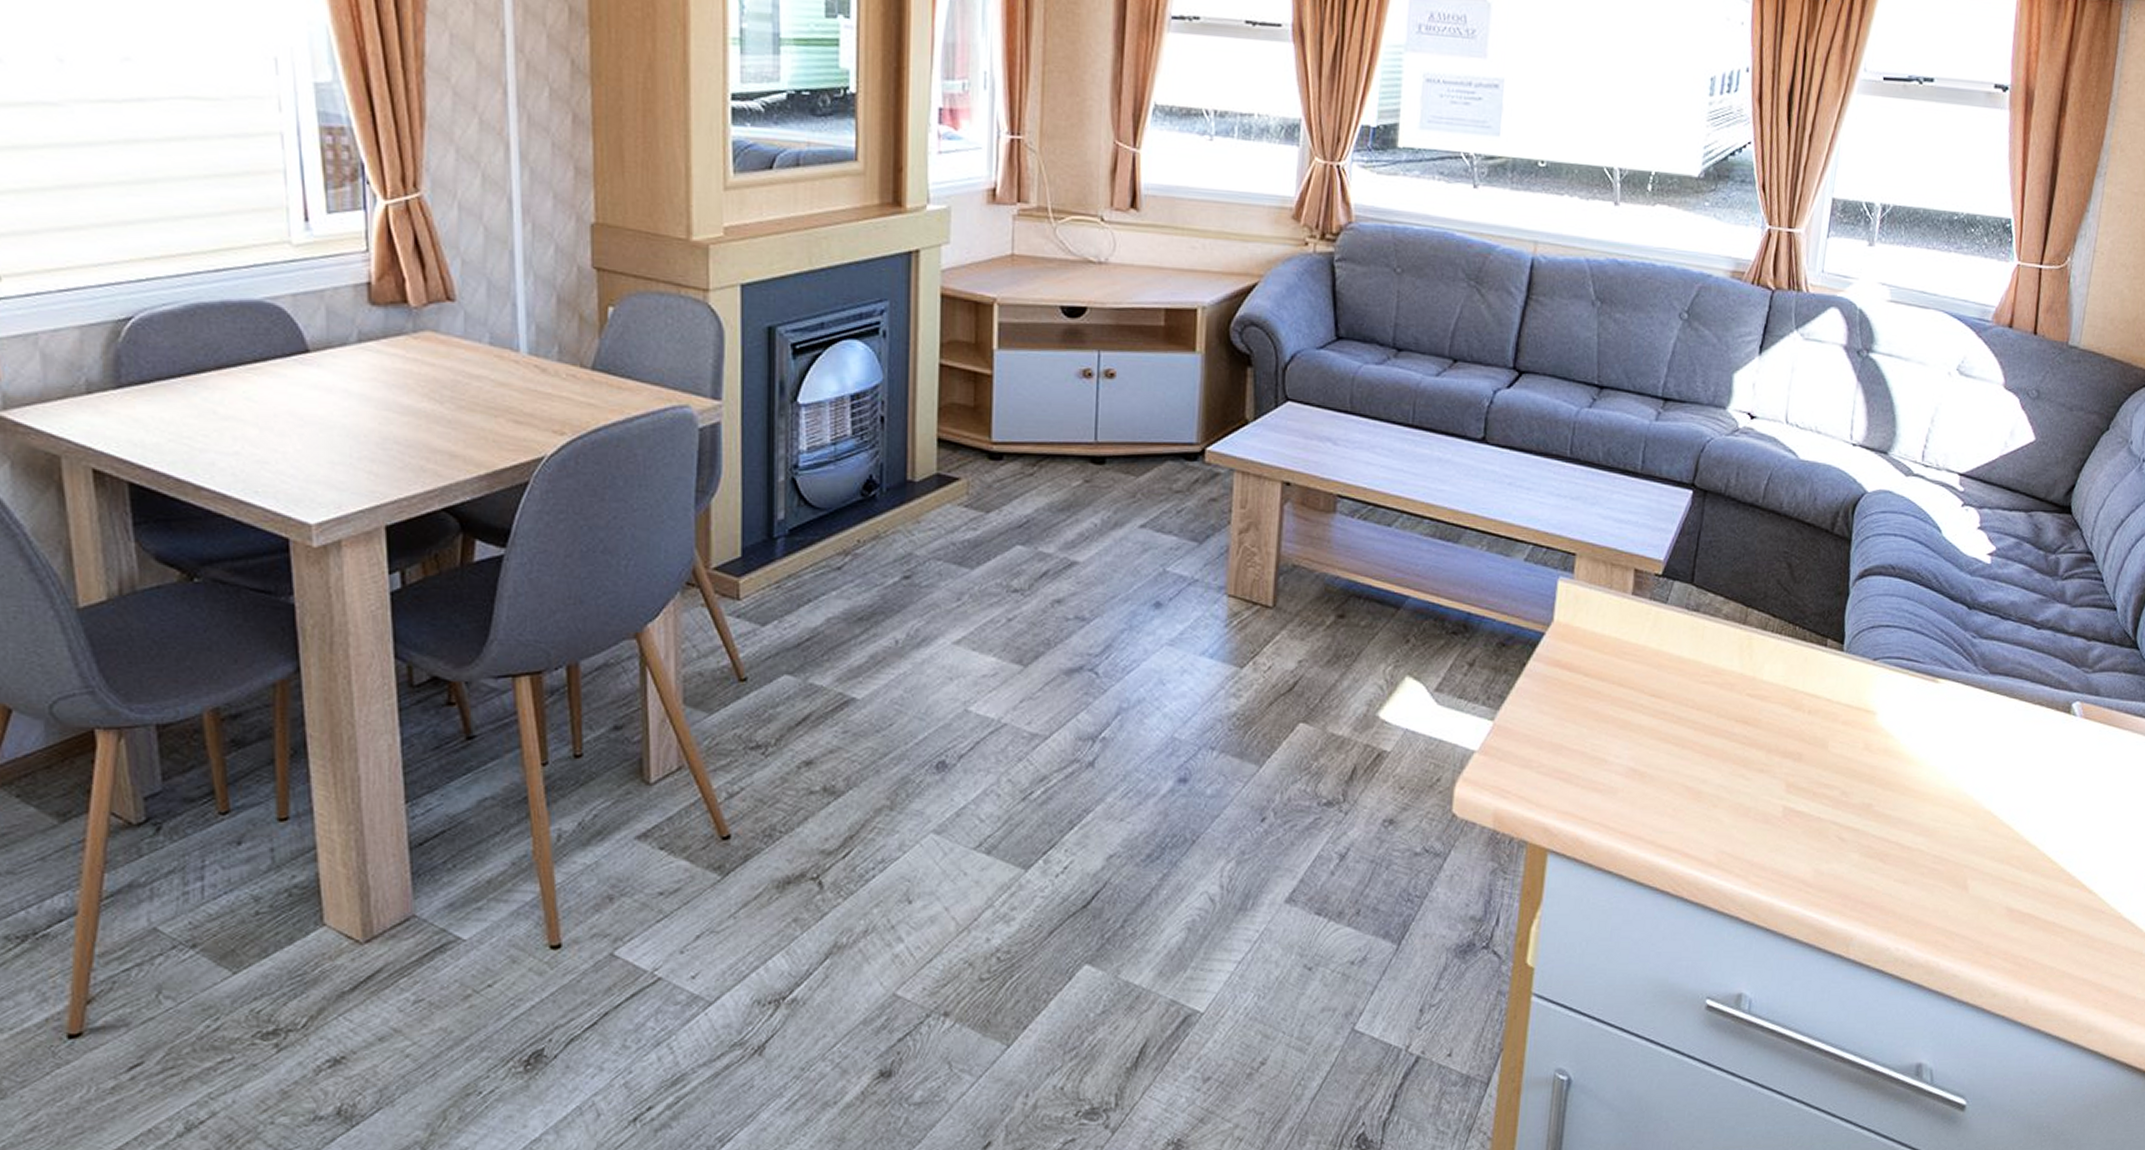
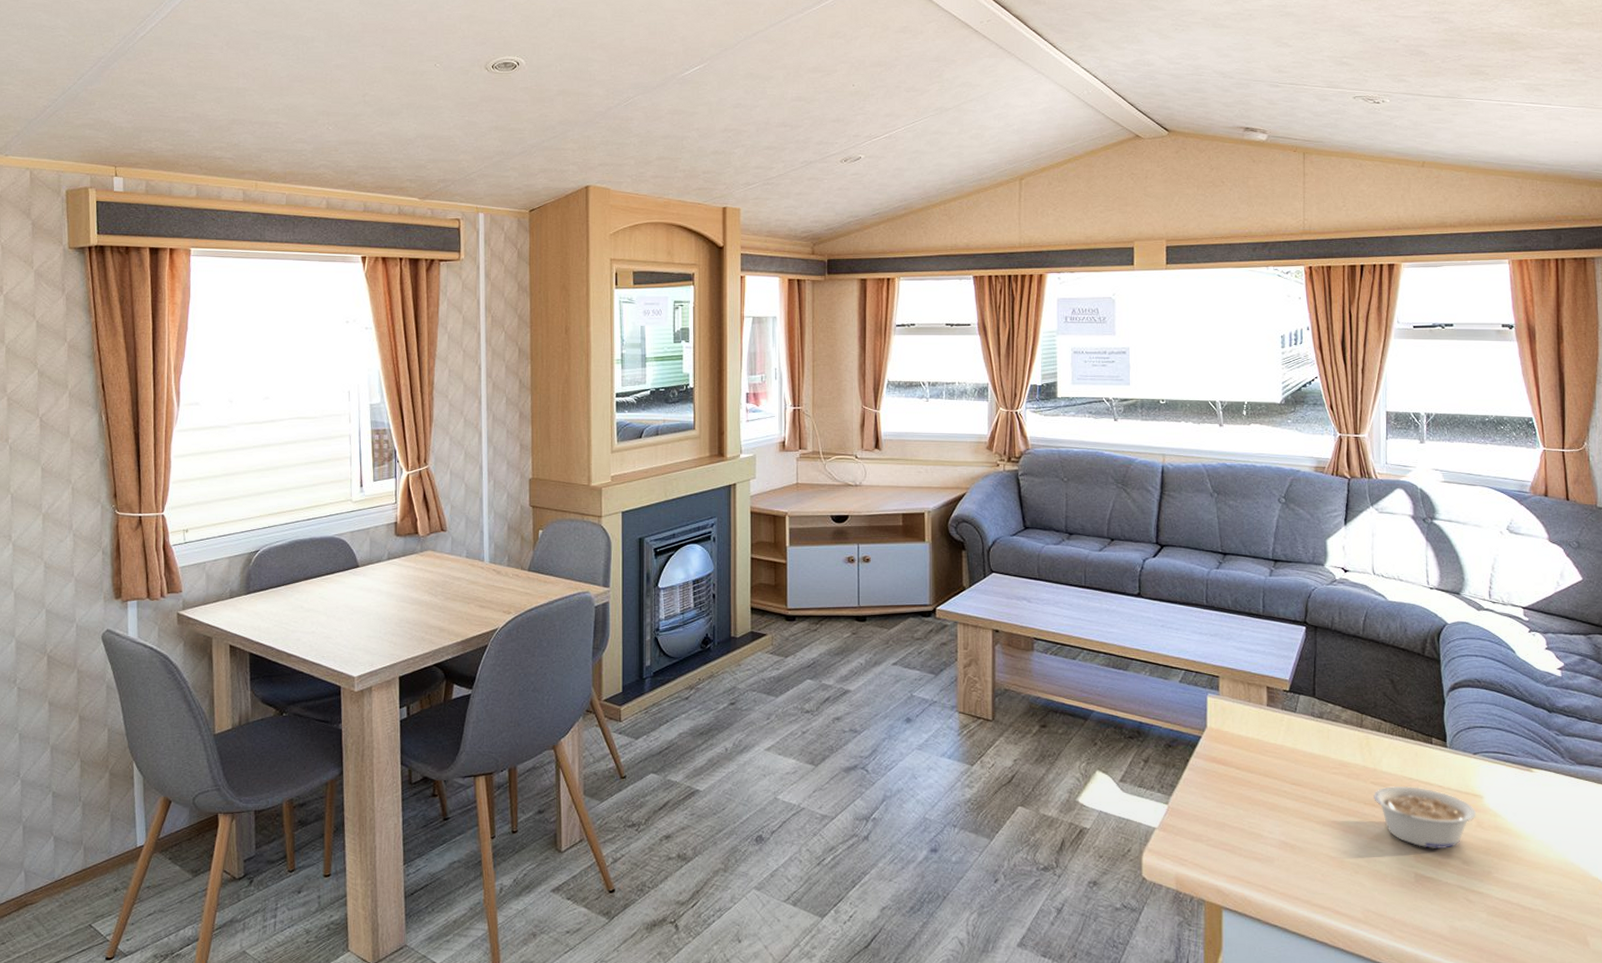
legume: none [1747,698,1866,776] -> present [1374,785,1477,848]

